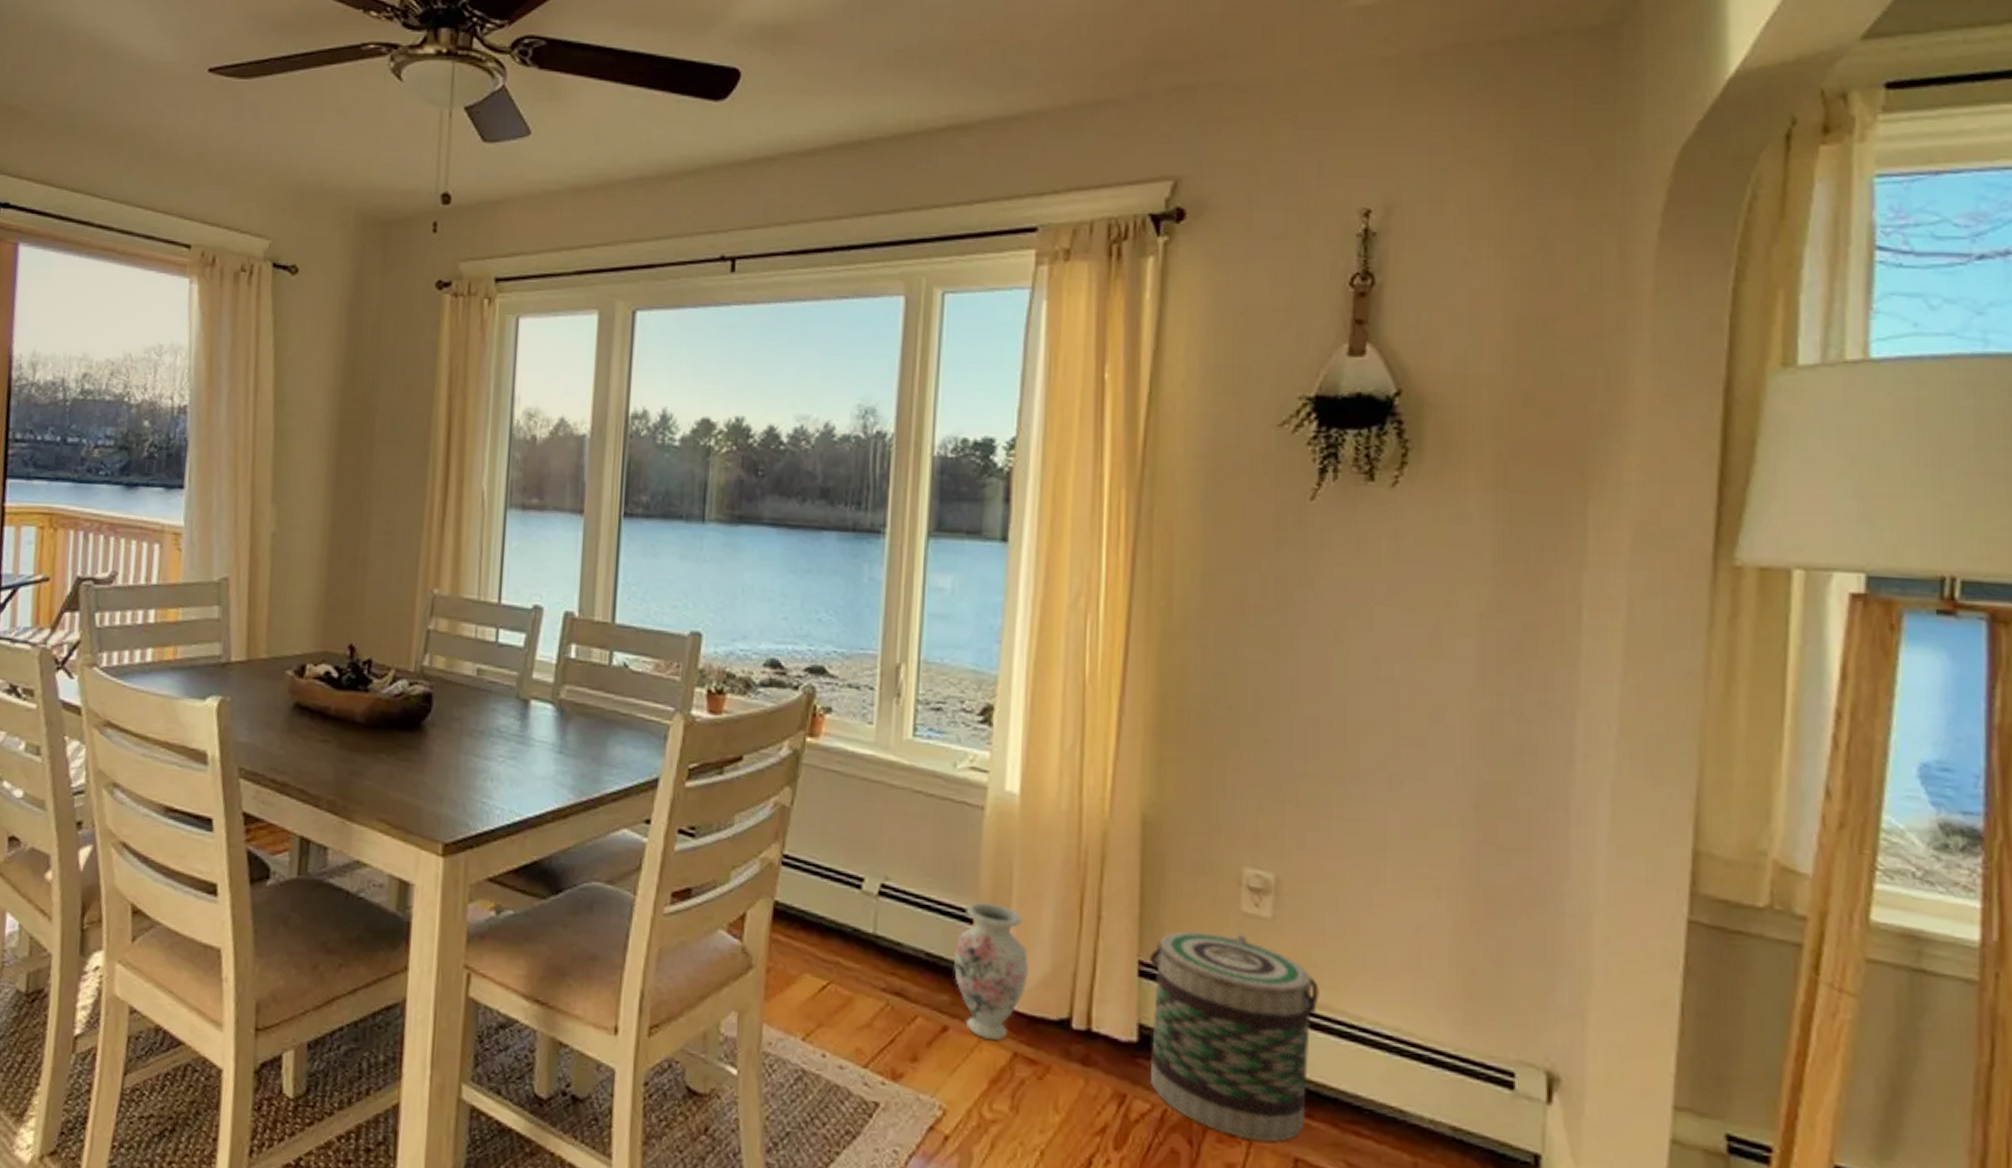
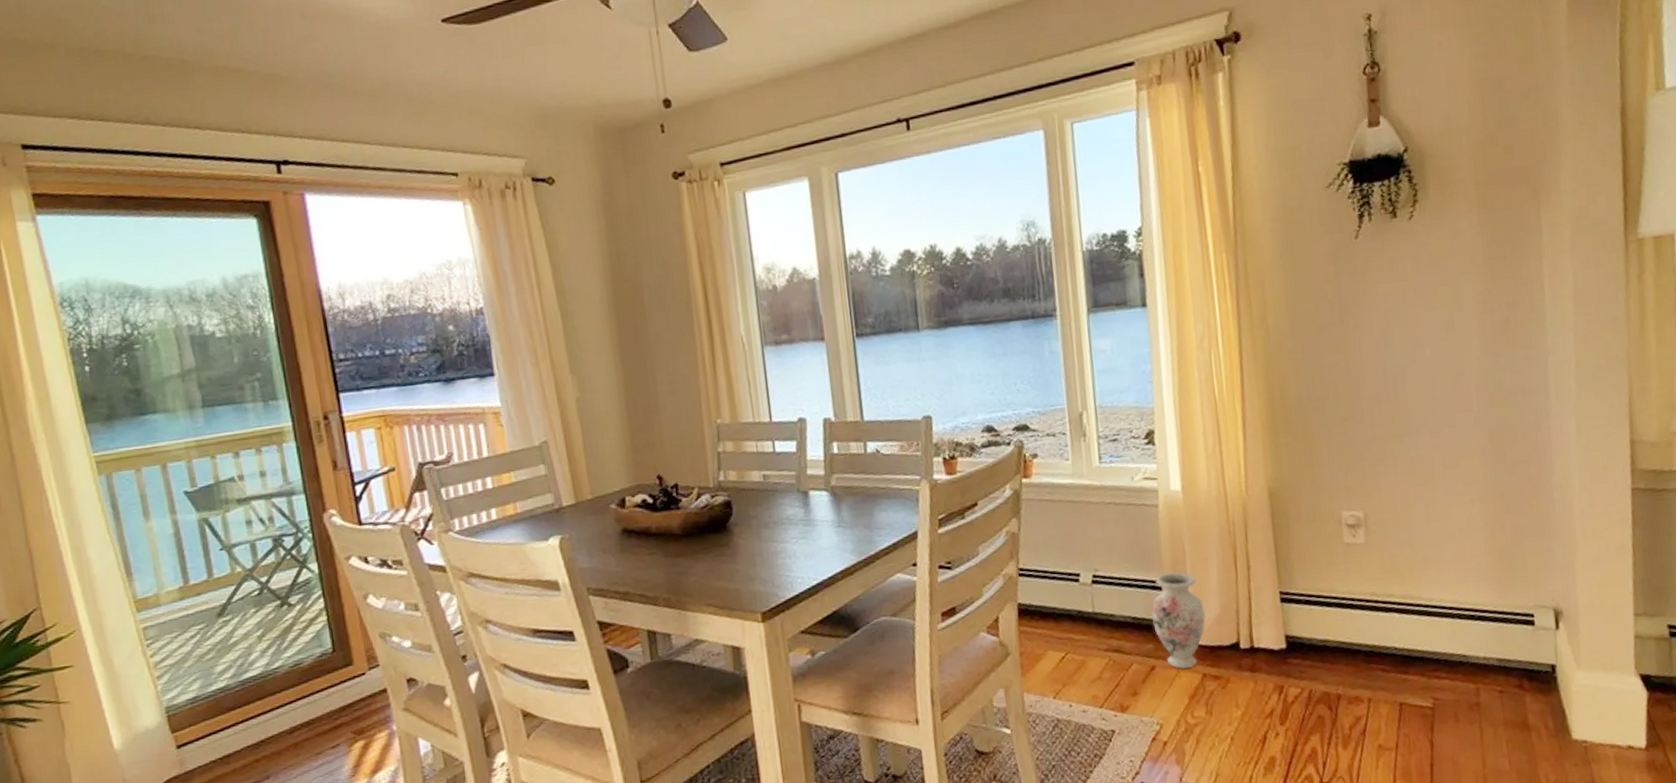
basket: present [1148,930,1319,1142] -> none [1286,558,1404,698]

